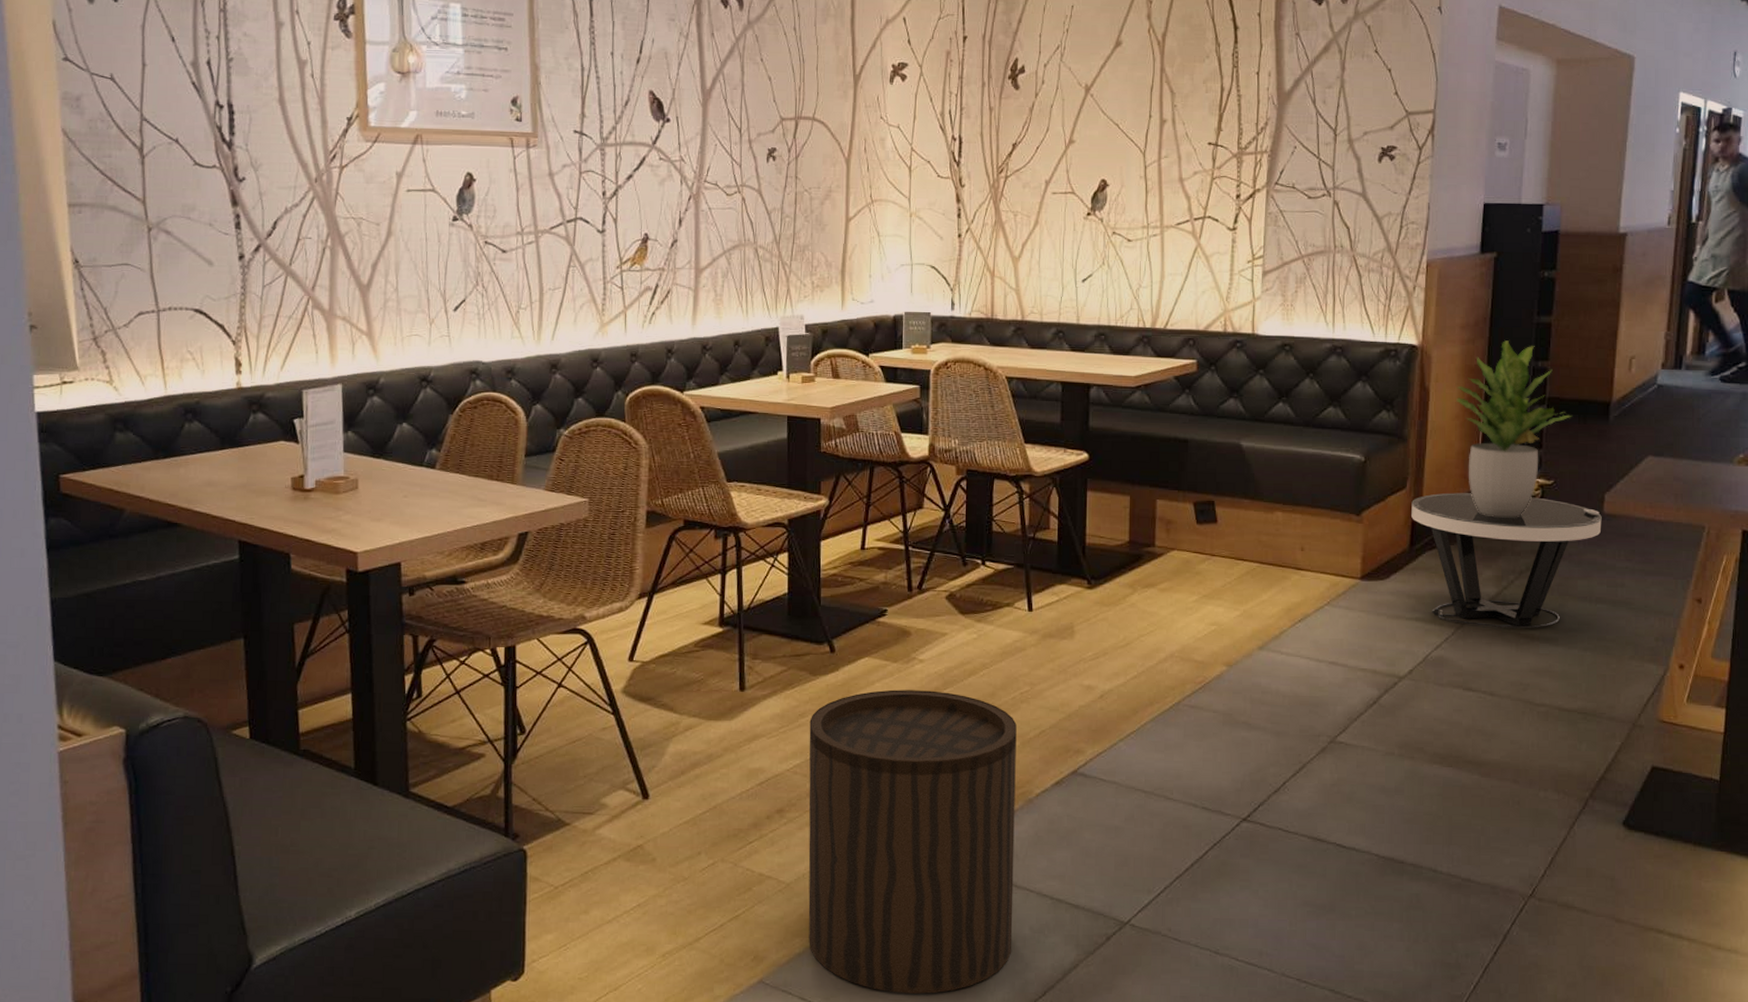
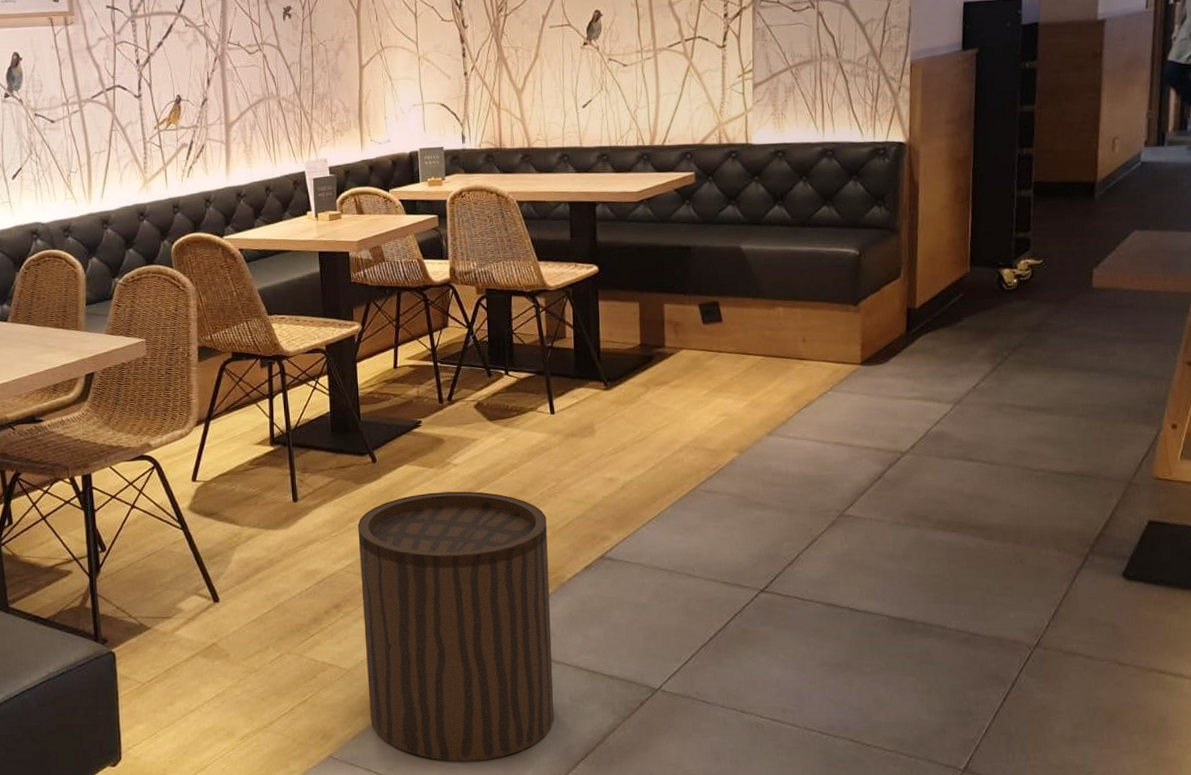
side table: present [1411,492,1602,629] -> none [906,277,1091,402]
potted plant: present [1456,340,1571,518] -> none [944,131,1058,299]

